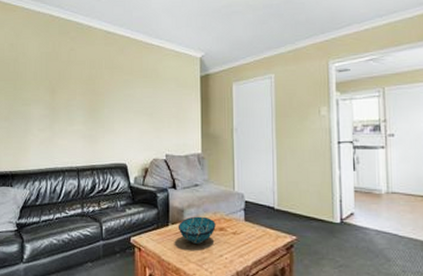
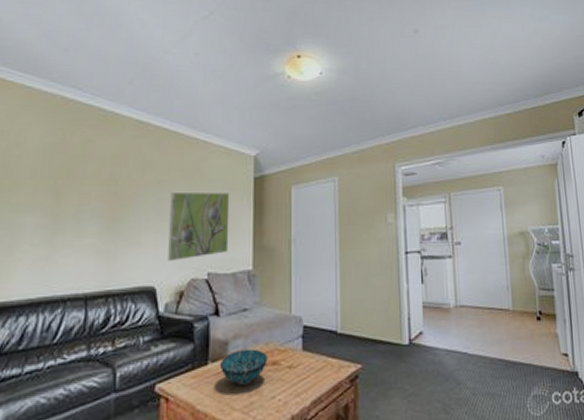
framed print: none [134,88,182,145] -> present [168,191,230,262]

